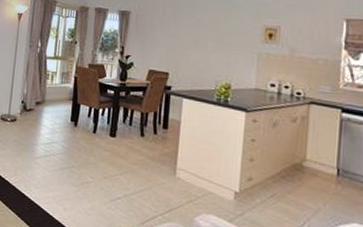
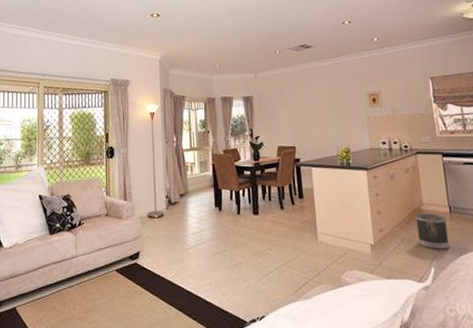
wastebasket: none [291,169,331,215] -> present [415,213,450,250]

